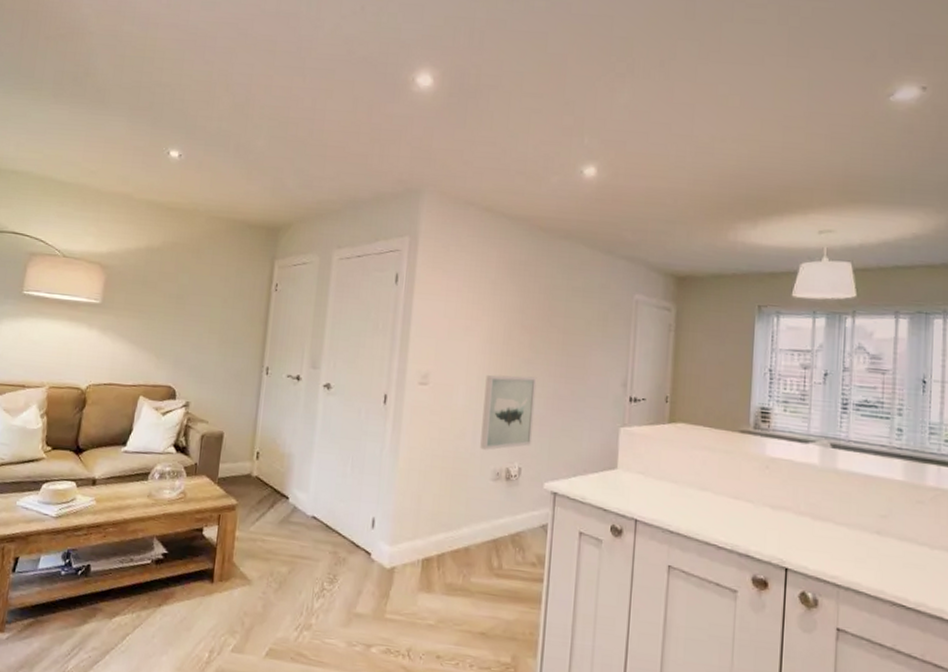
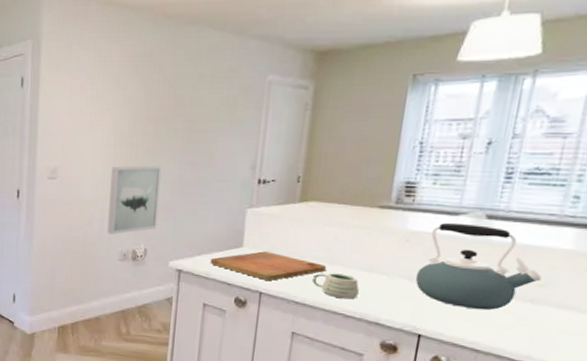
cutting board: none [585,474,698,507] -> present [210,251,327,281]
mug: none [685,499,728,529] -> present [312,273,359,300]
kettle: none [777,449,884,542] -> present [415,222,543,311]

